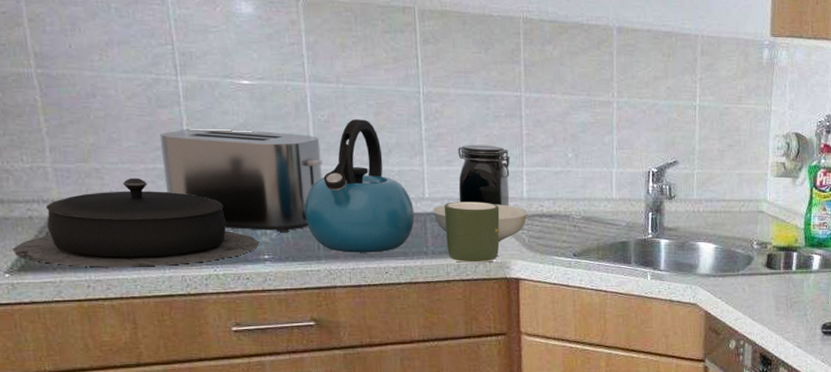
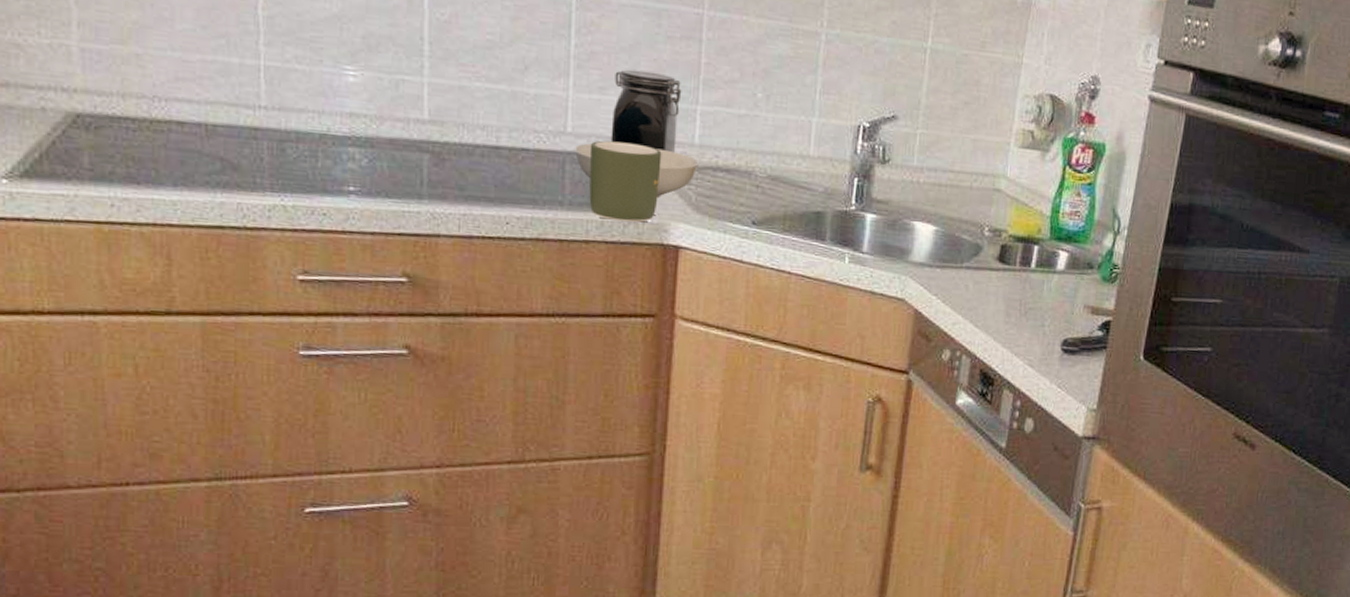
cooking pot: present [12,177,260,267] -> none [14,70,345,189]
toaster: present [159,128,323,232] -> none [225,14,437,159]
kettle: present [304,119,415,253] -> none [406,22,551,197]

